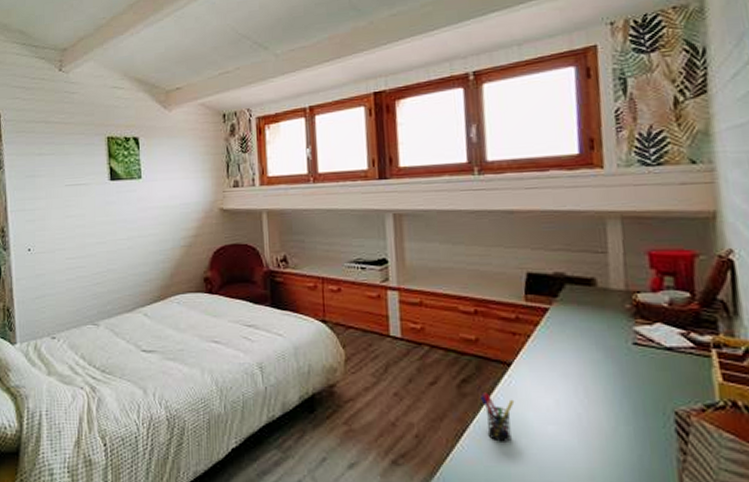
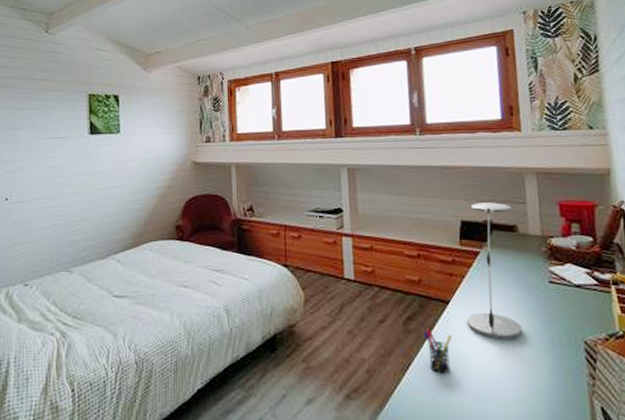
desk lamp: none [532,252,598,406] -> present [467,202,522,339]

